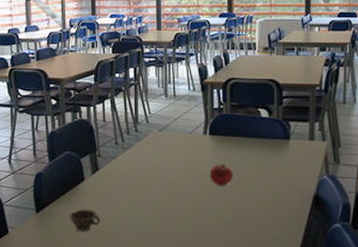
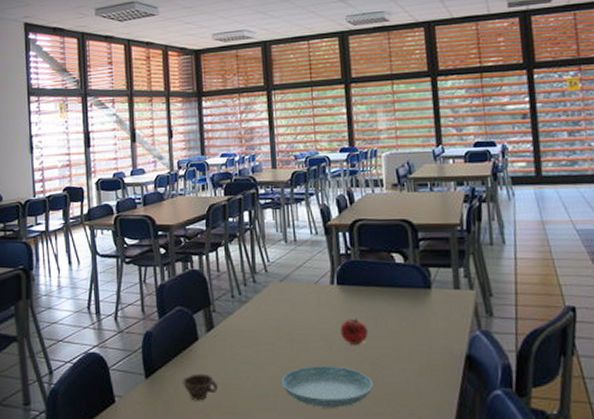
saucer: none [156,203,235,238] -> present [281,366,374,408]

